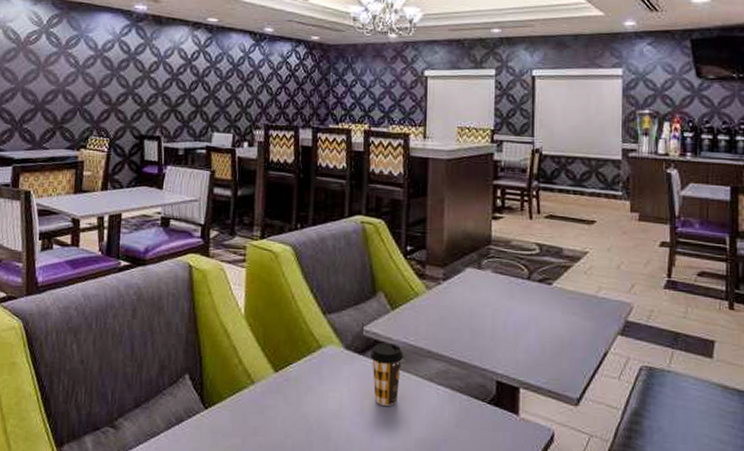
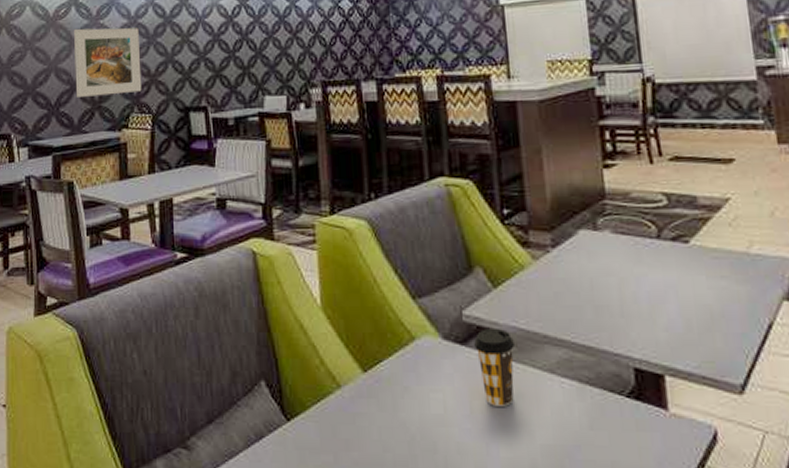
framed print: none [40,54,104,118] -> present [74,27,142,97]

